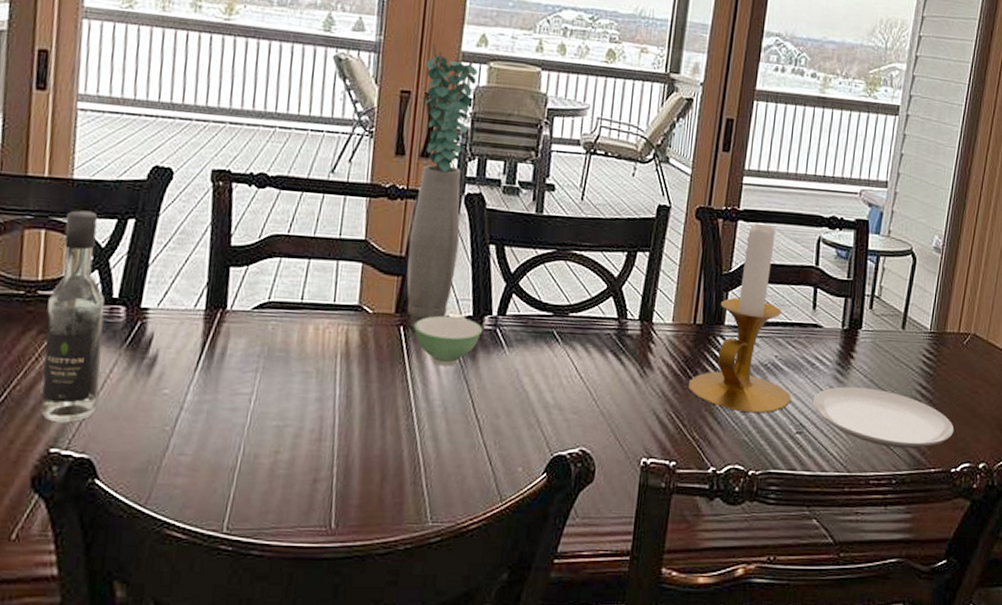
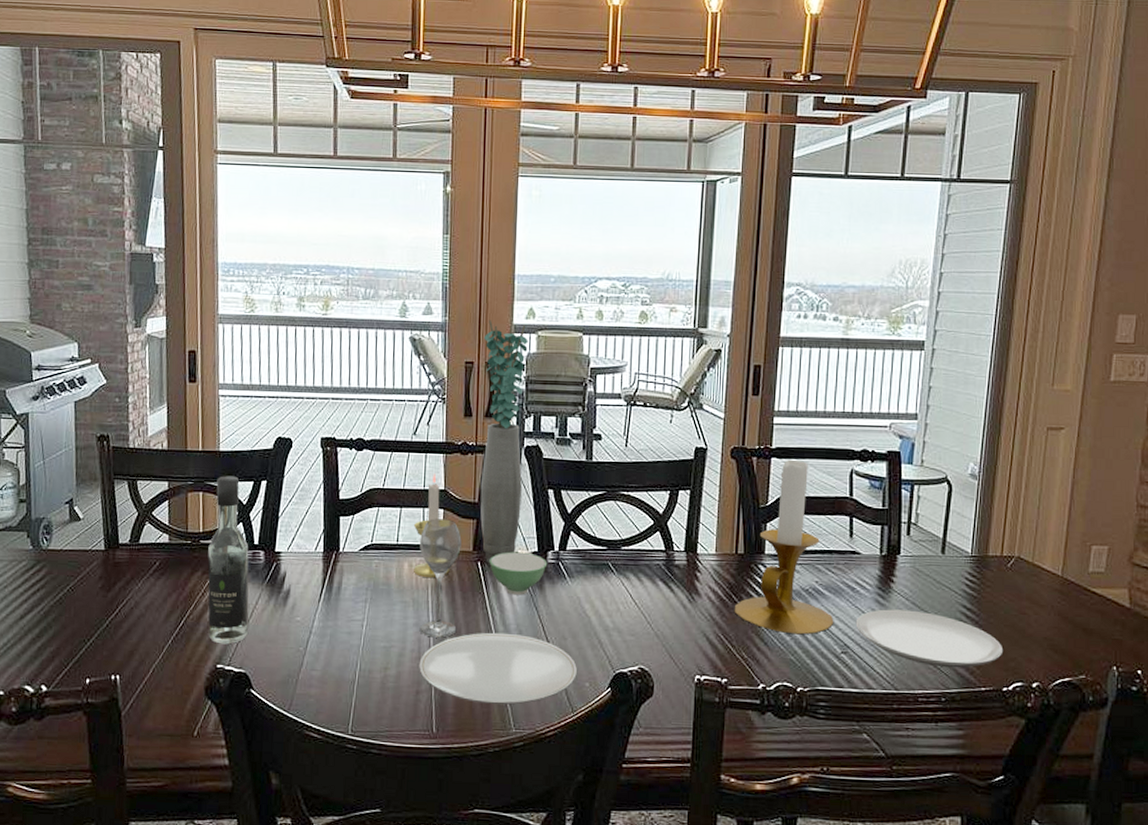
plate: none [319,409,510,495] -> present [419,632,577,705]
candlestick: none [320,220,366,345] -> present [413,473,450,578]
wineglass: none [322,273,382,416] -> present [419,519,462,638]

